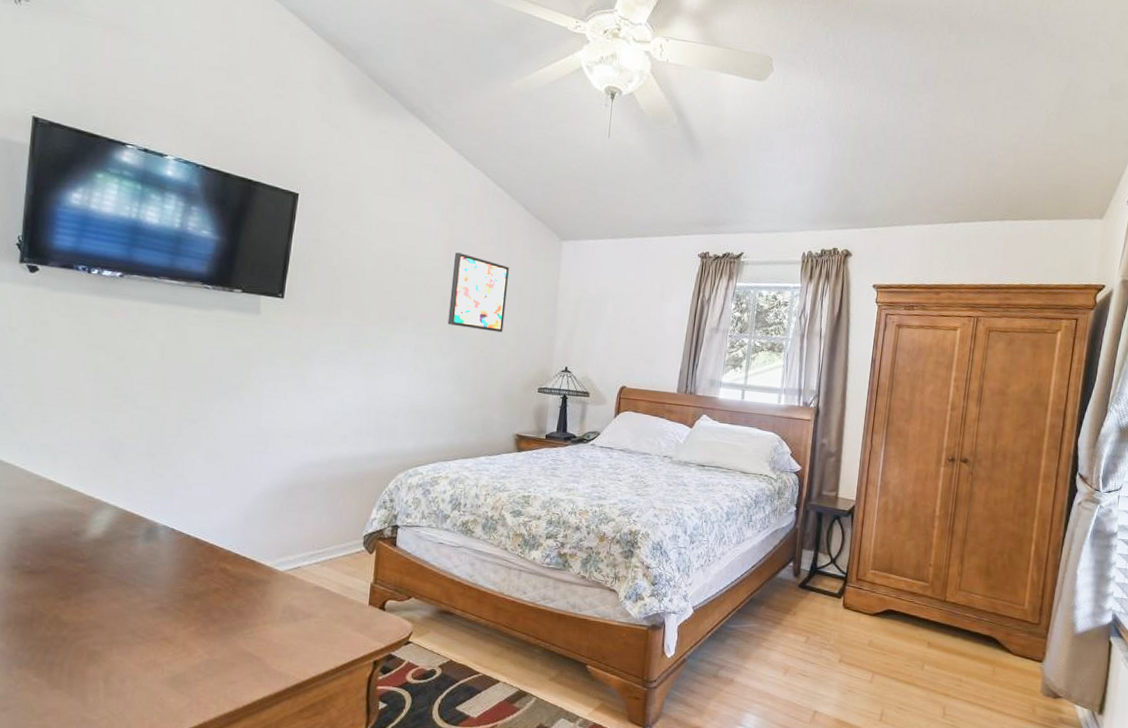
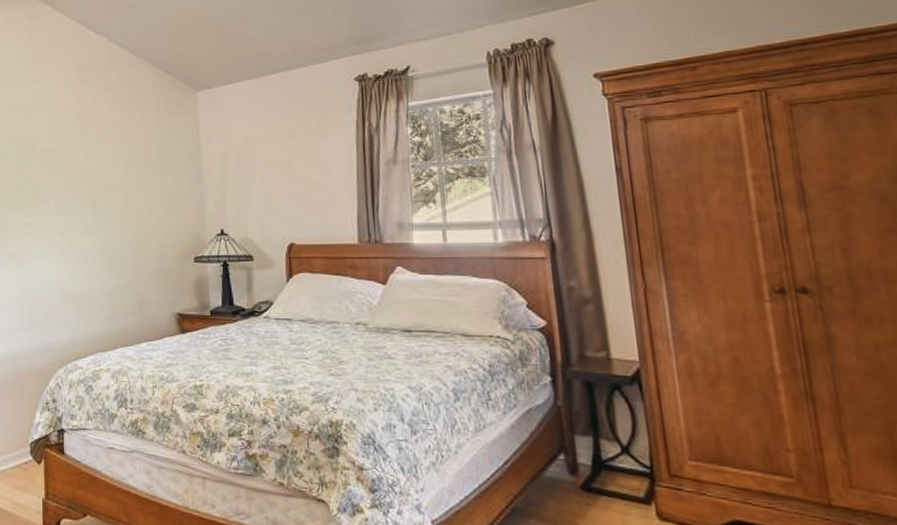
wall art: present [447,252,509,333] -> none [87,123,147,201]

